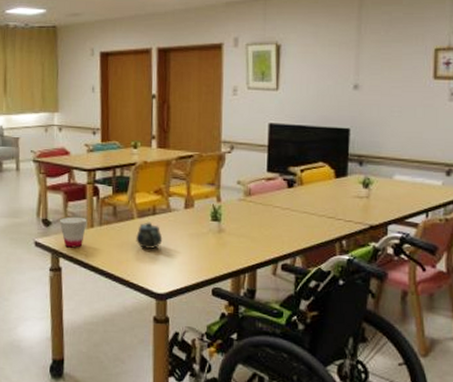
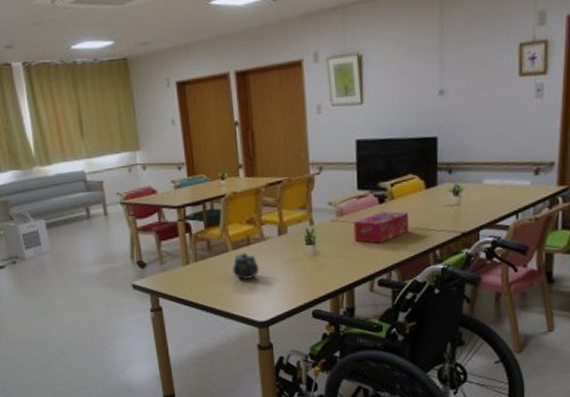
cup: present [59,216,86,248] -> none [154,255,182,287]
tissue box: none [260,196,317,227] -> present [353,211,409,243]

